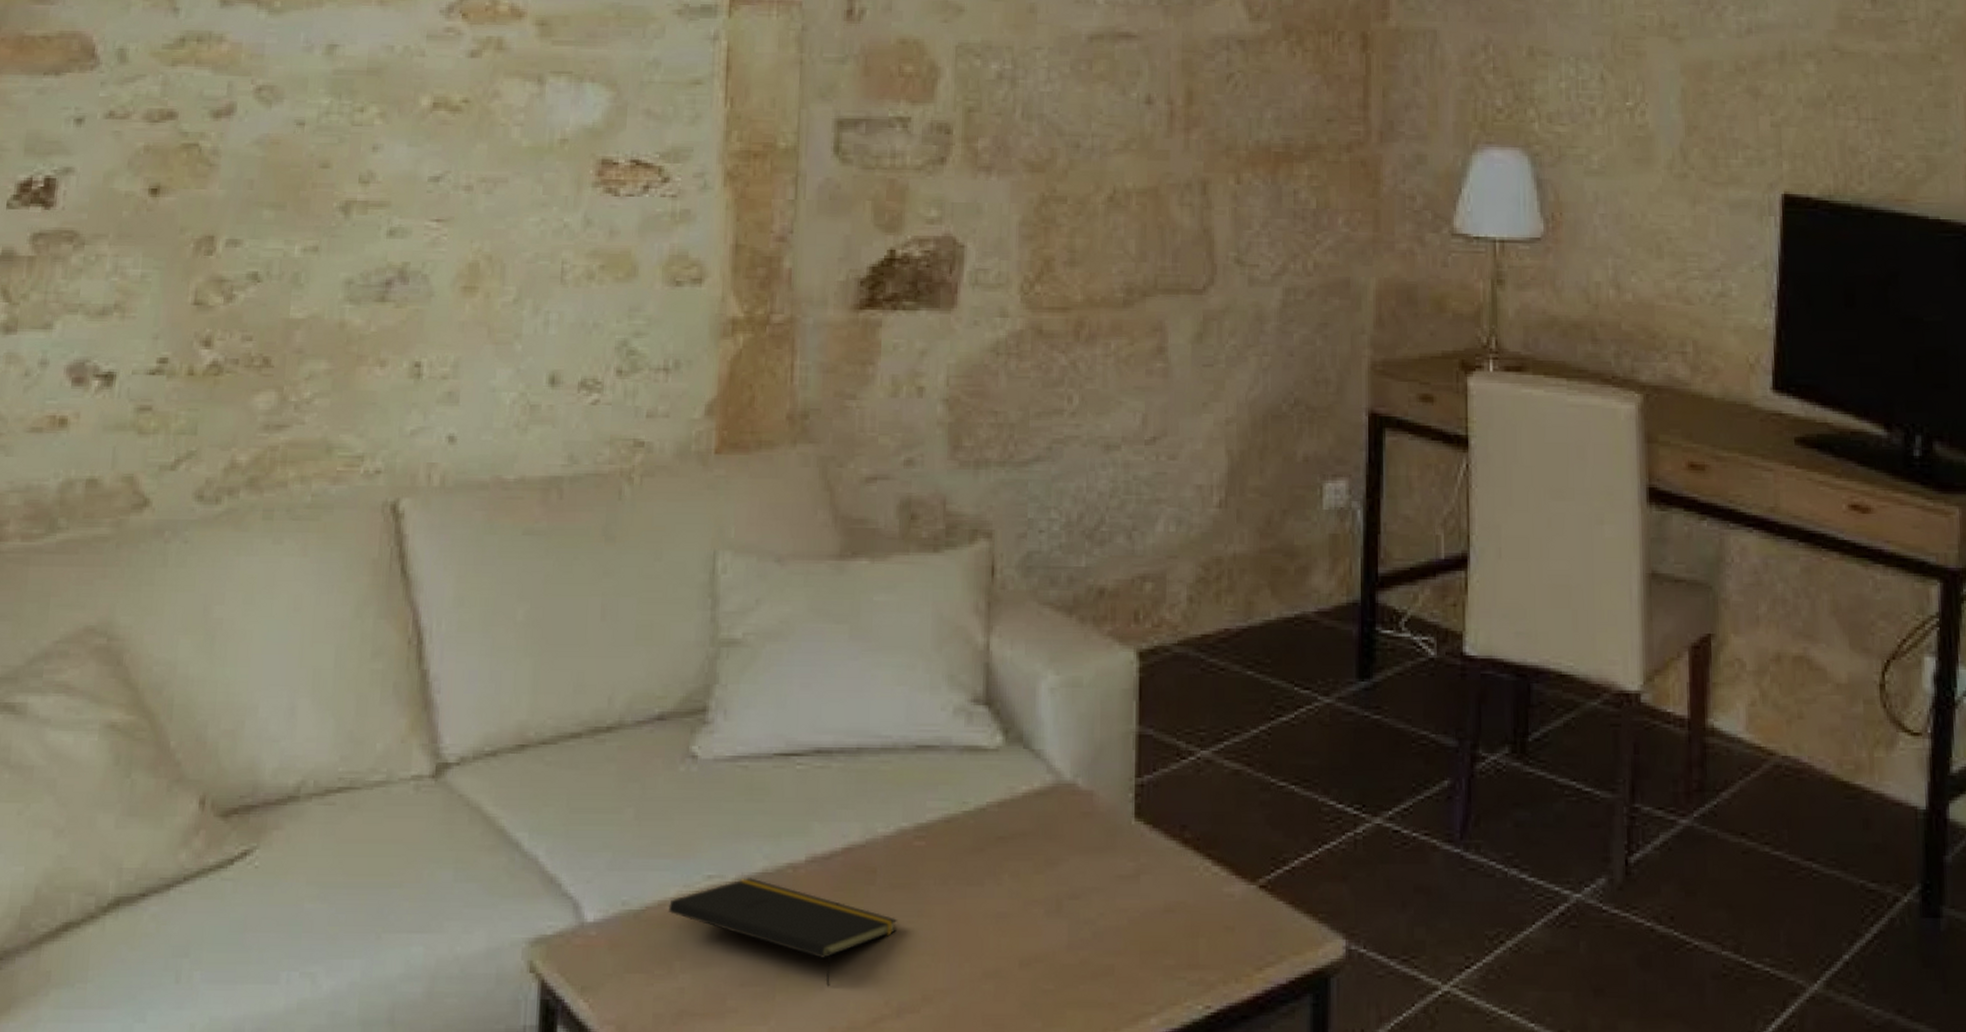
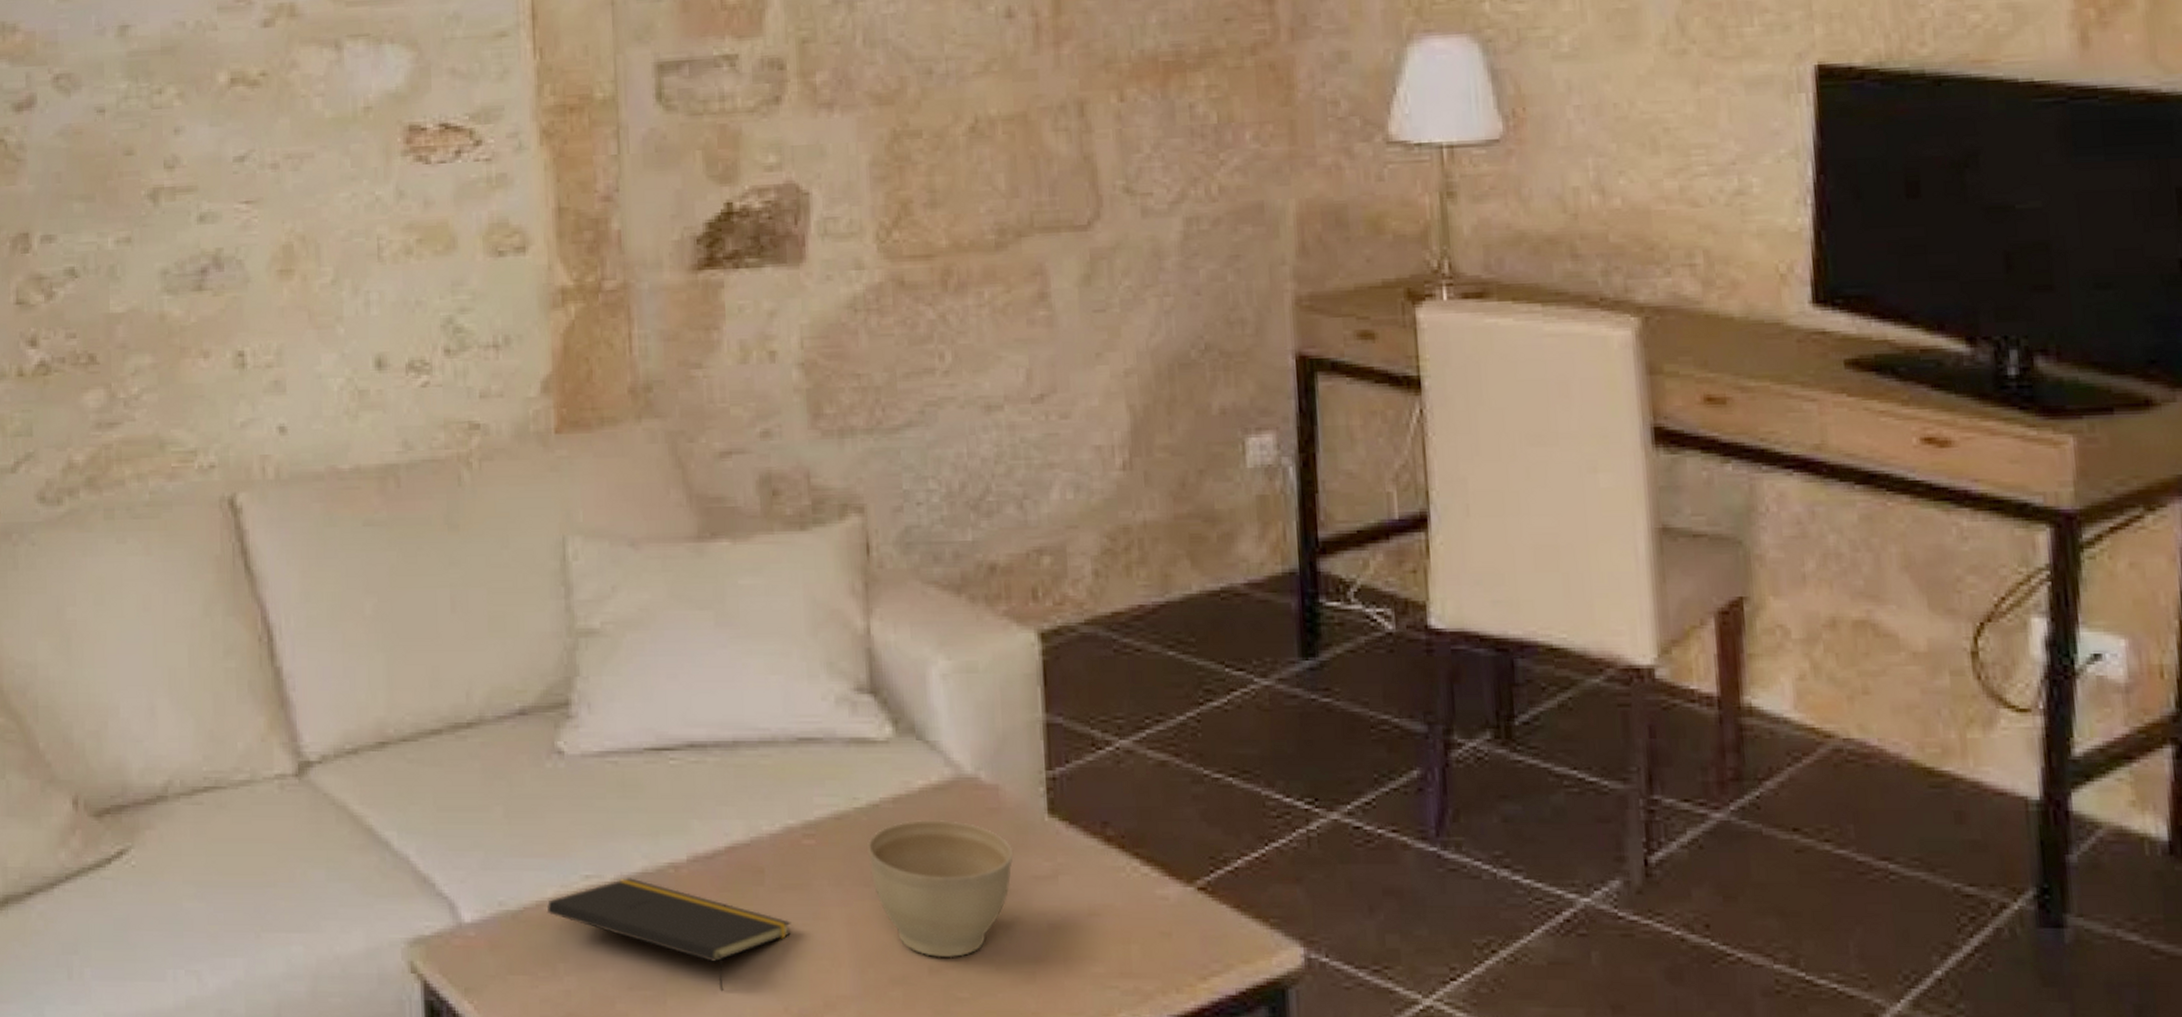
planter bowl: none [972,822,1101,953] -> present [868,819,1013,958]

